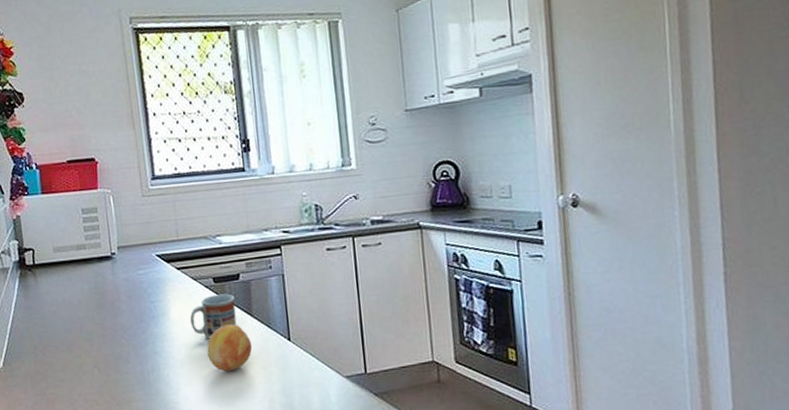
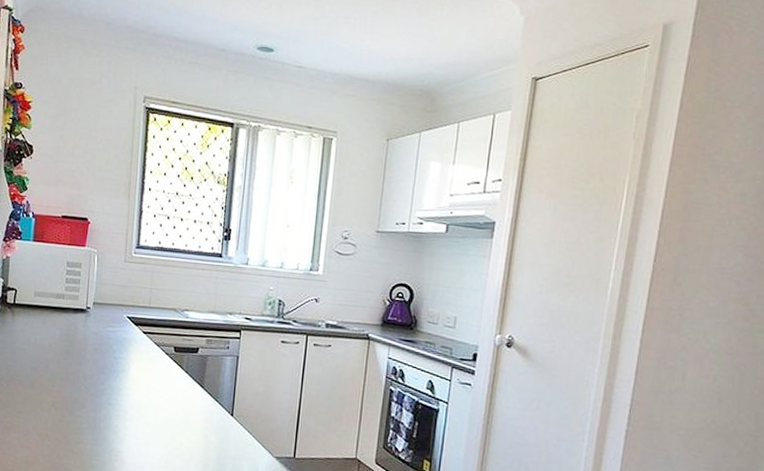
cup: present [189,293,237,339] -> none [146,362,191,401]
fruit: present [207,324,253,372] -> none [156,391,198,433]

